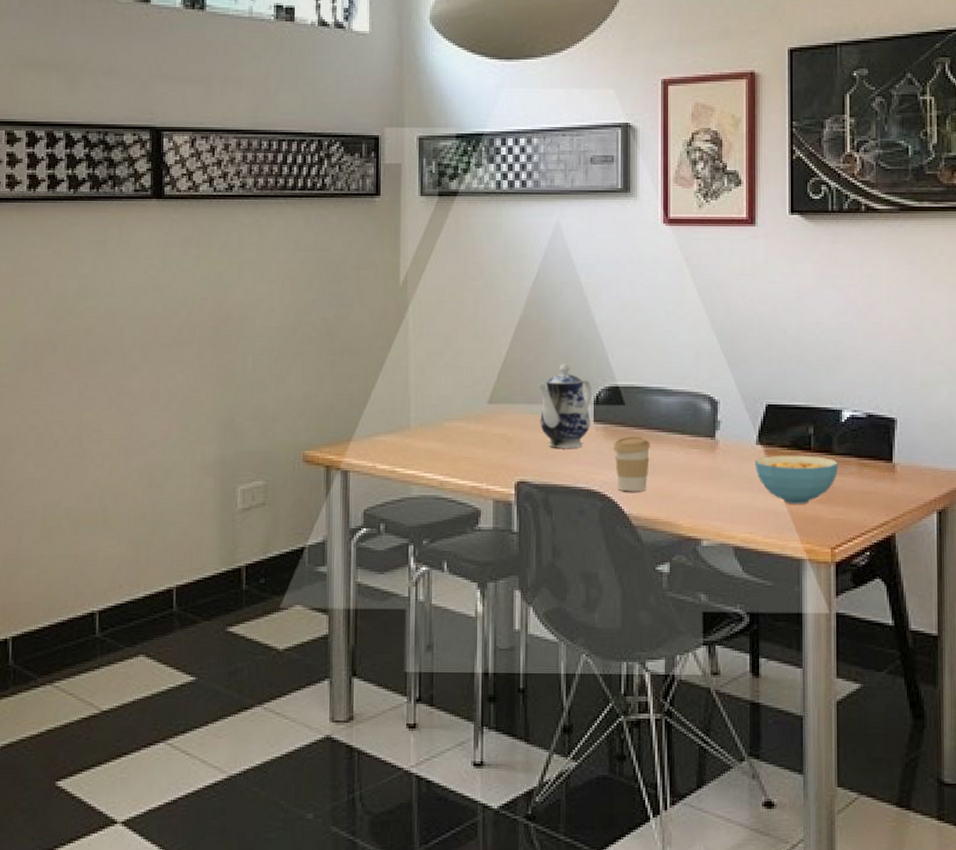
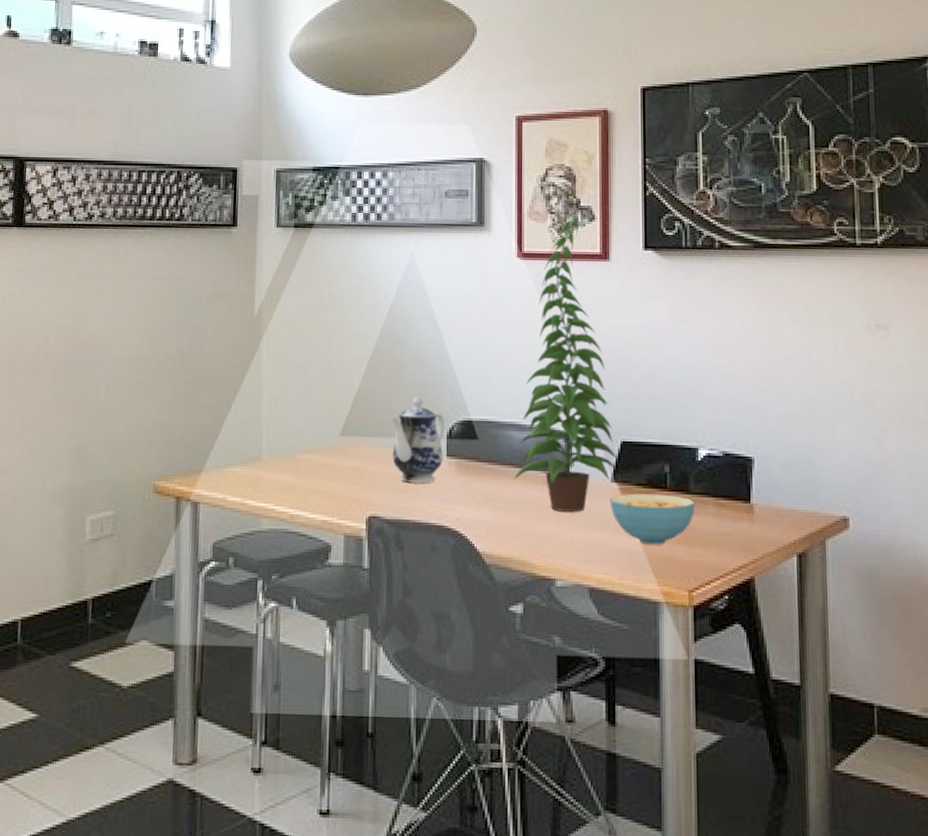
coffee cup: present [613,436,651,492] -> none [465,471,504,529]
plant: none [659,181,763,474] -> present [513,216,618,512]

